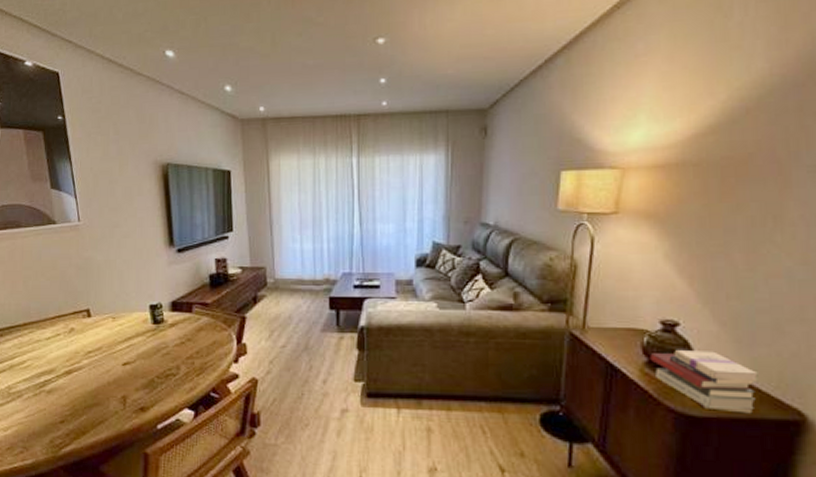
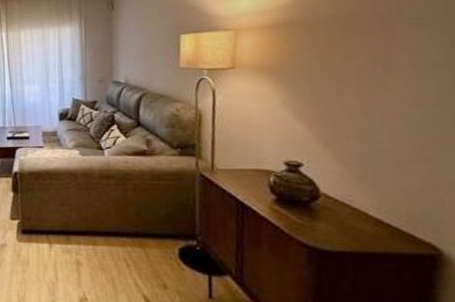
books: present [650,350,758,414] -> none [277,189,387,248]

